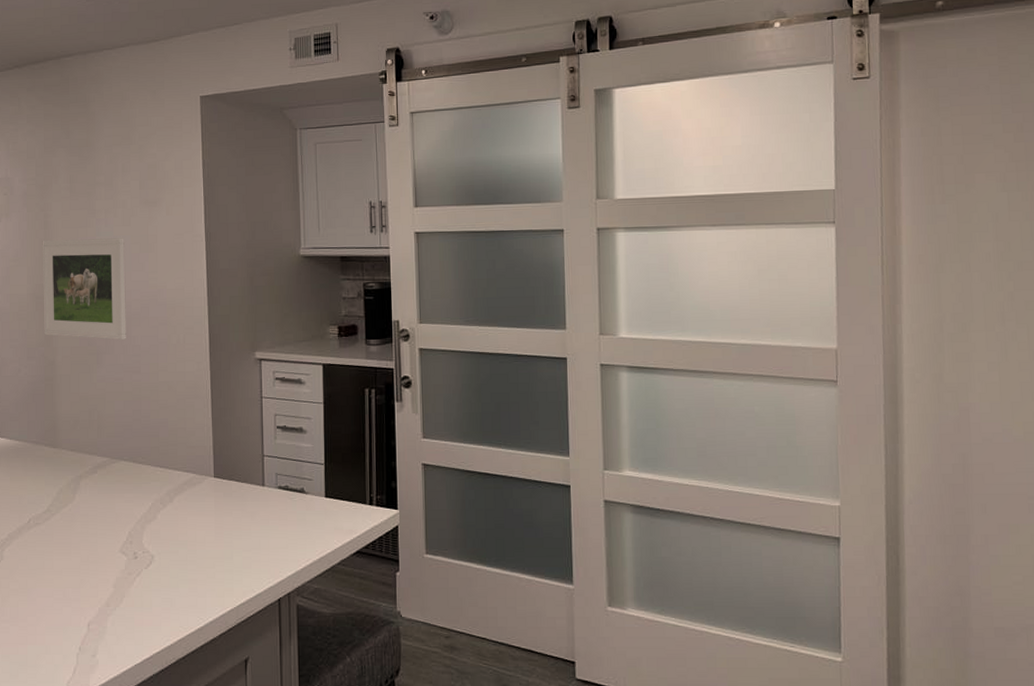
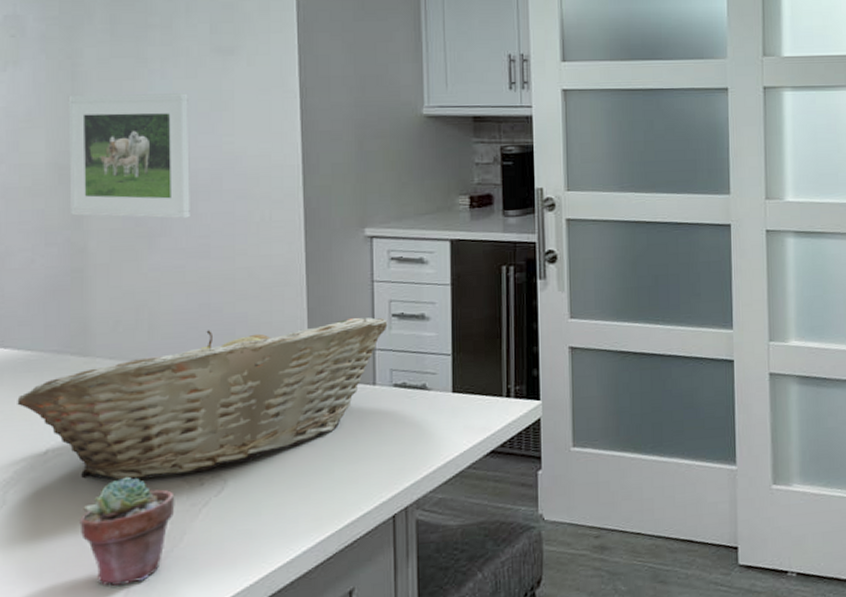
fruit basket: none [10,427,273,549] -> present [17,317,388,481]
potted succulent: none [52,546,117,632] -> present [79,476,175,586]

